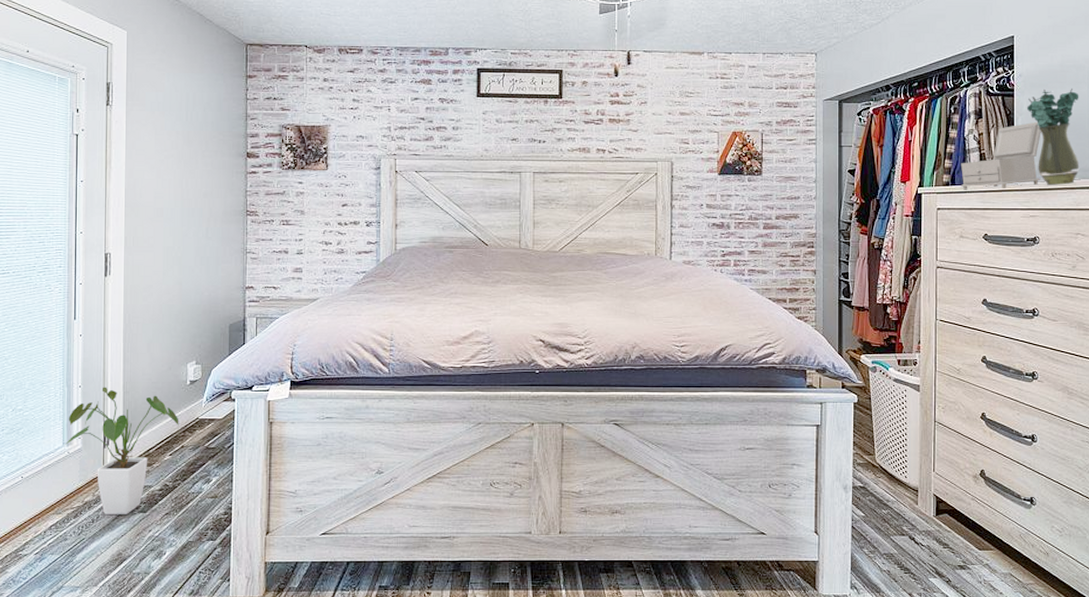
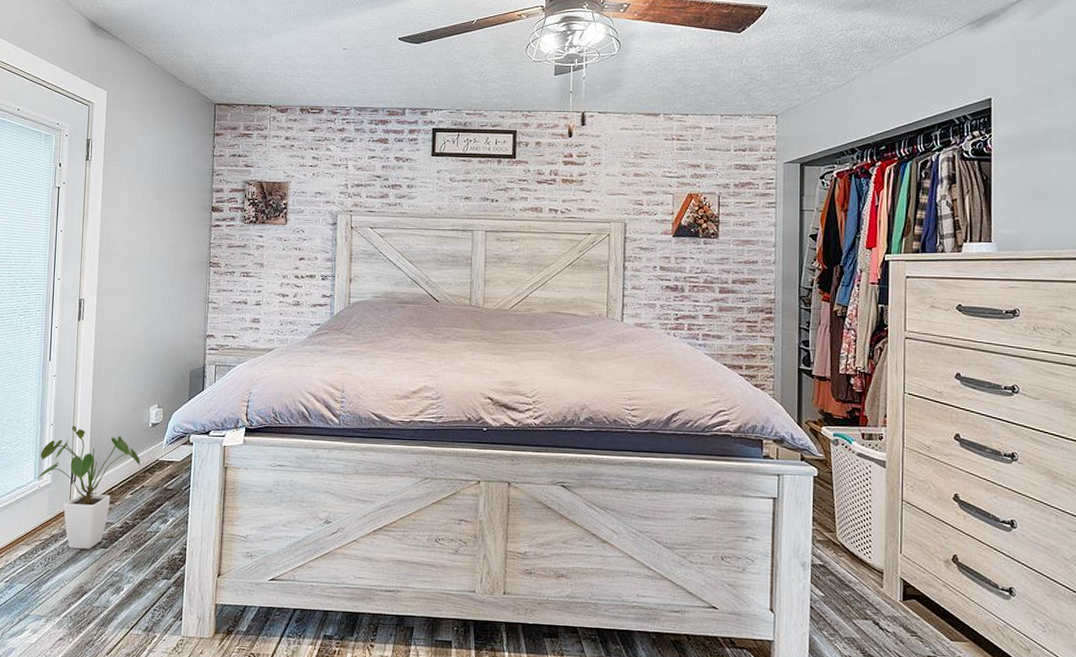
jewelry box: present [961,121,1041,190] -> none [932,188,1022,258]
vase: present [1027,88,1080,186] -> none [1006,153,1065,256]

